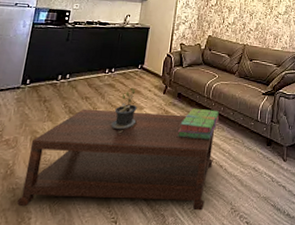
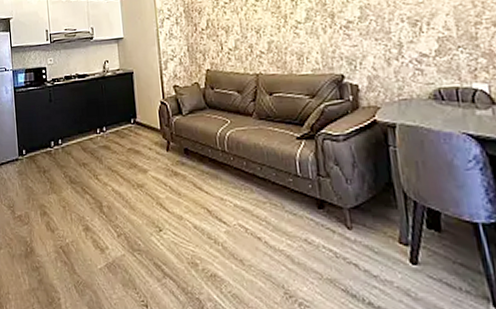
coffee table: present [16,109,214,211] -> none [42,175,248,295]
potted plant: present [111,87,137,134] -> none [116,147,144,203]
stack of books: present [178,108,219,140] -> none [194,165,243,205]

